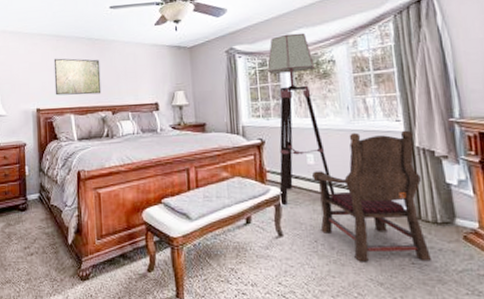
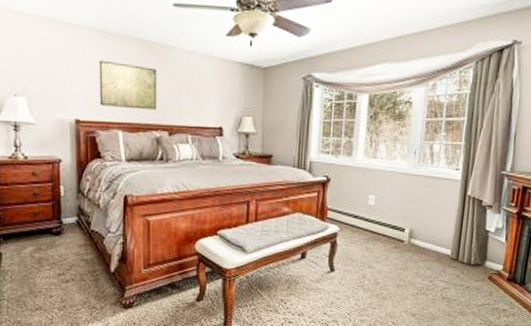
floor lamp: present [267,32,335,205] -> none [337,67,391,242]
armchair: present [311,130,431,262] -> none [370,177,469,296]

